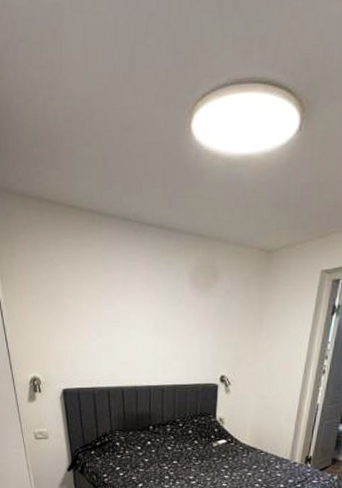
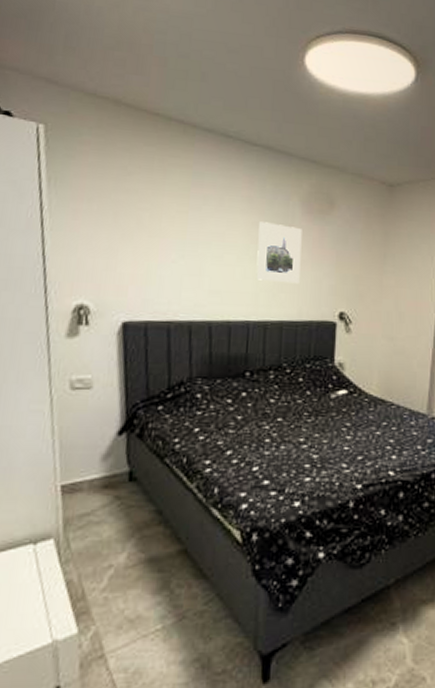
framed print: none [154,299,190,353] -> present [256,222,302,284]

